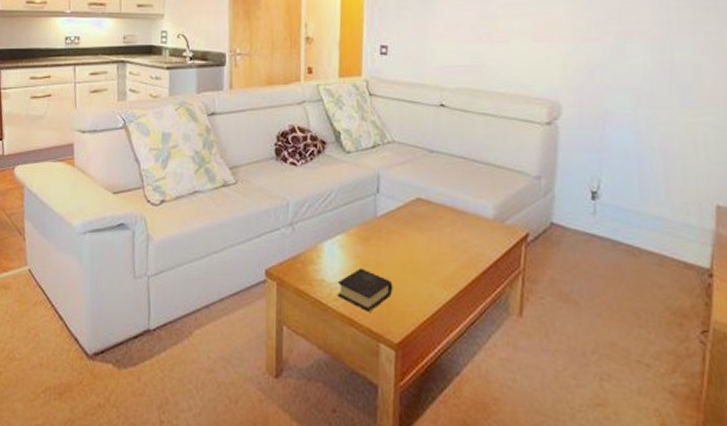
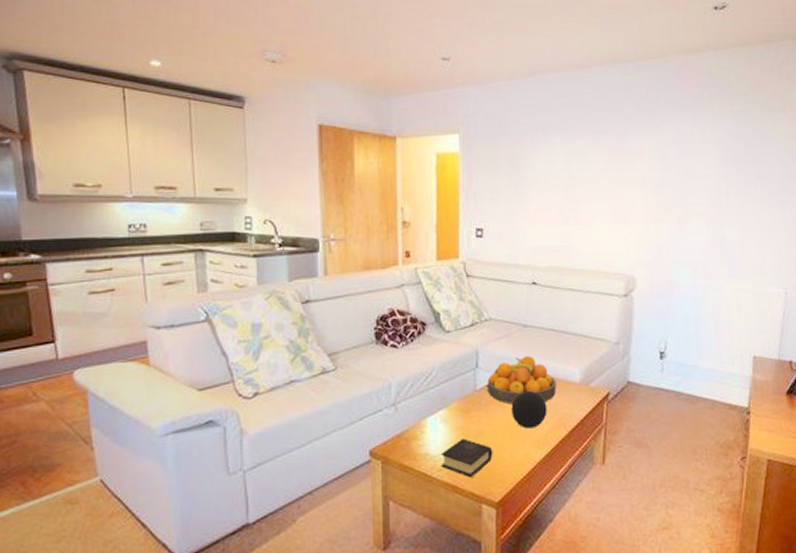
fruit bowl: none [389,184,466,236] -> present [487,355,556,404]
decorative ball: none [414,222,455,265] -> present [511,390,547,429]

